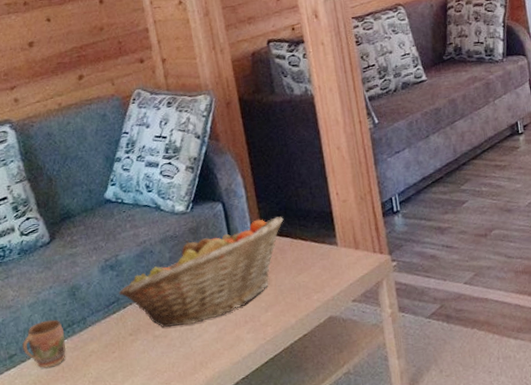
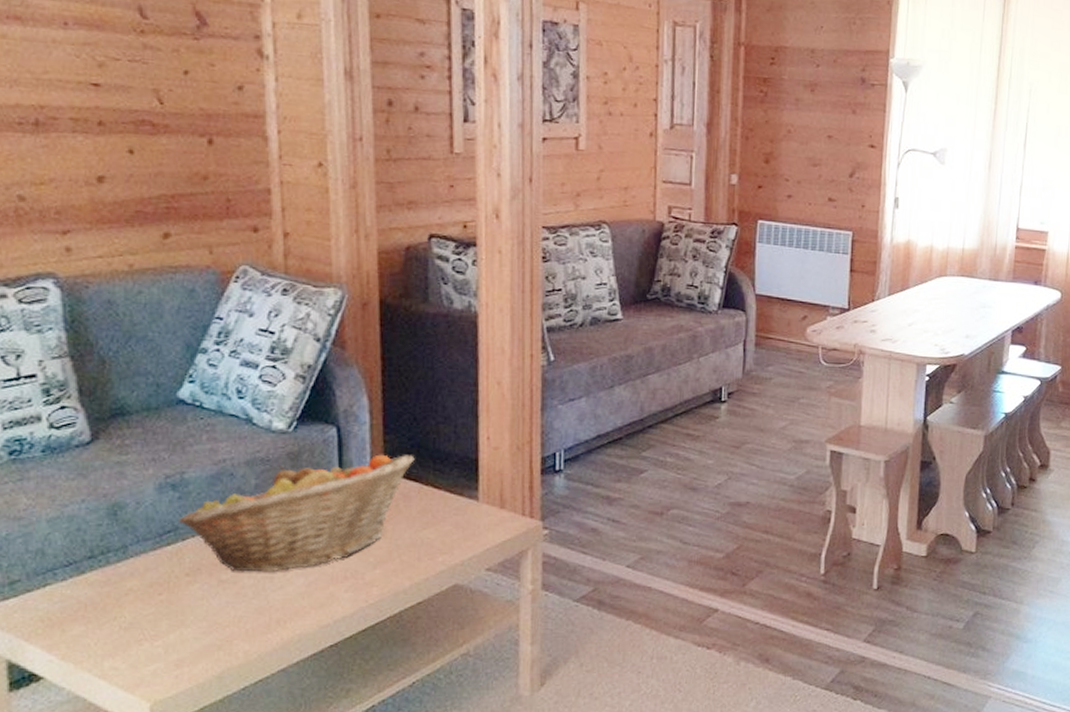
mug: present [21,319,67,368] -> none [29,542,95,603]

